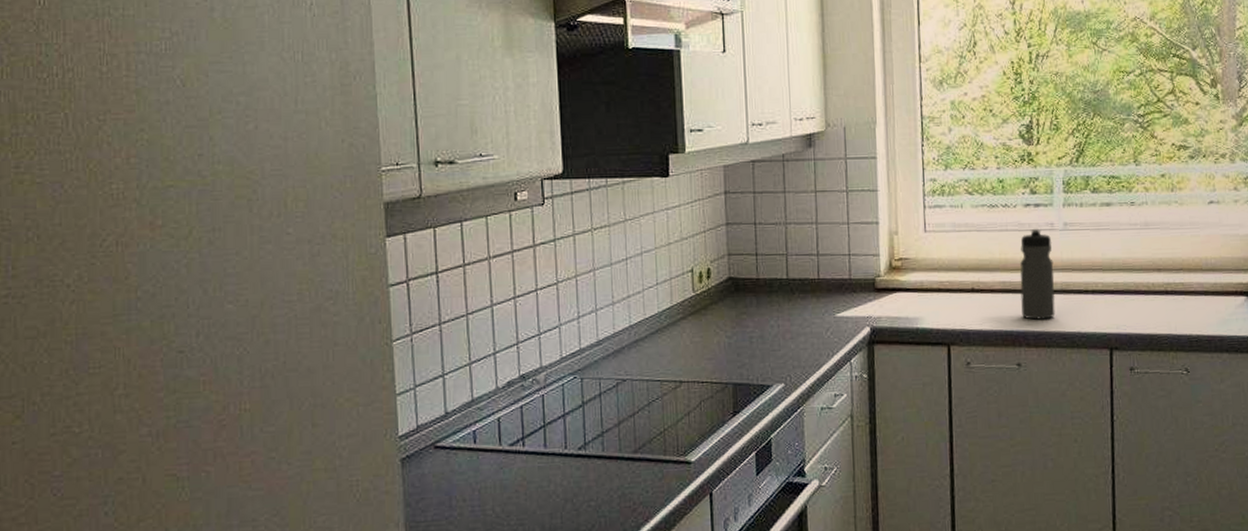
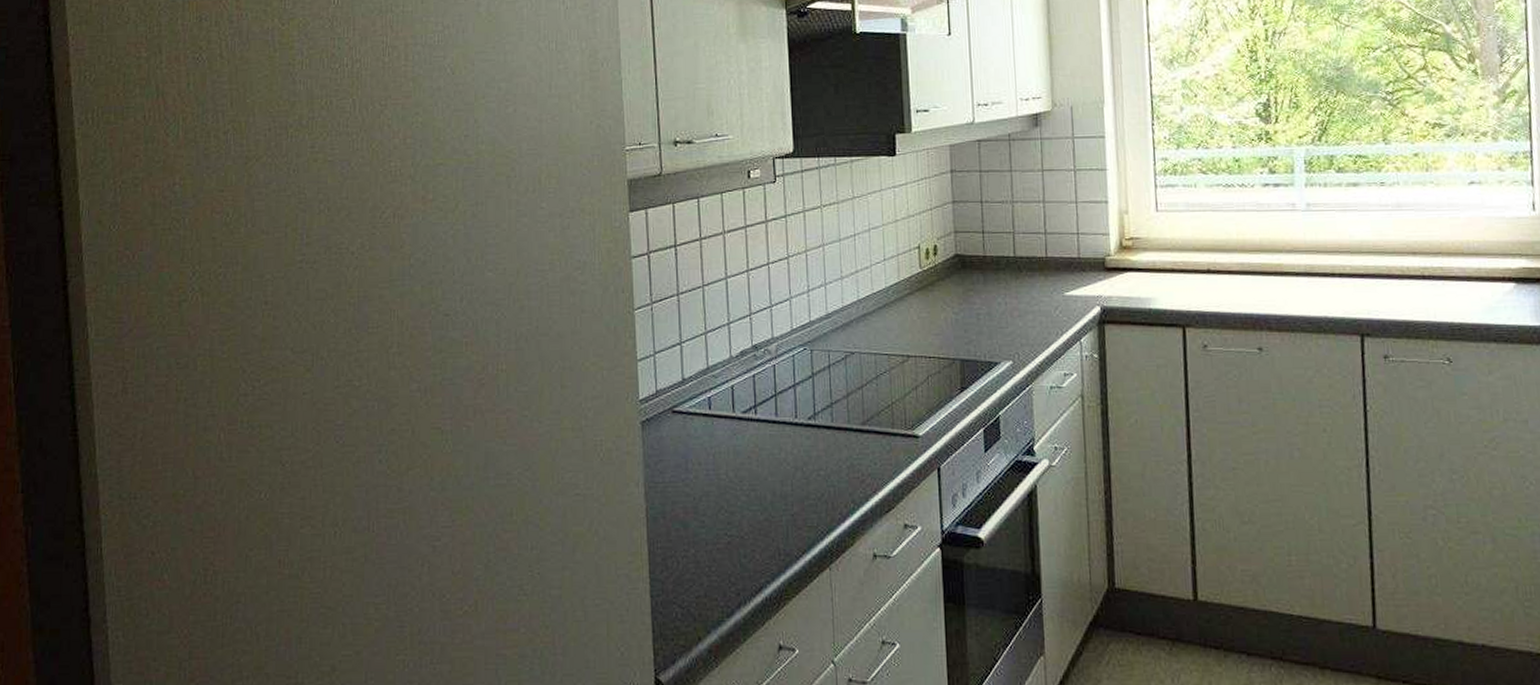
water bottle: present [1020,228,1056,320] -> none [1259,208,1299,303]

